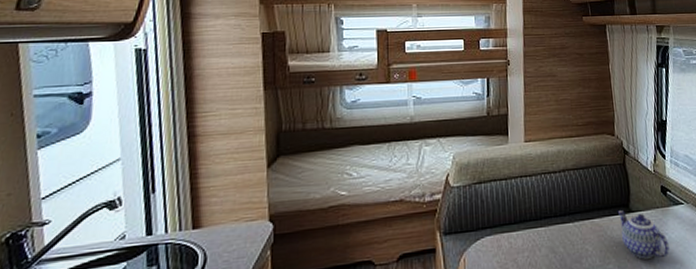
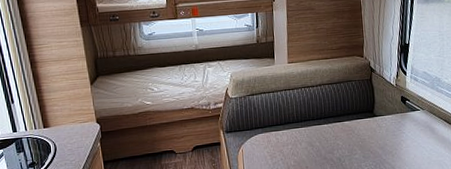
teapot: present [617,209,670,259] -> none [363,114,406,151]

